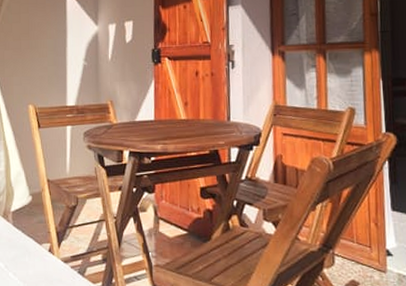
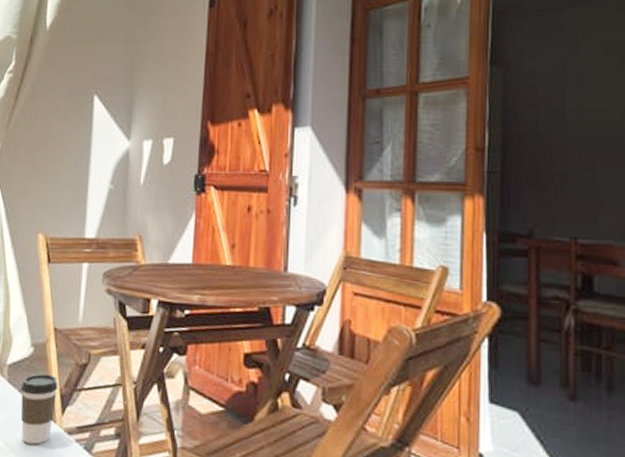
coffee cup: none [23,216,54,273] -> present [20,373,58,445]

